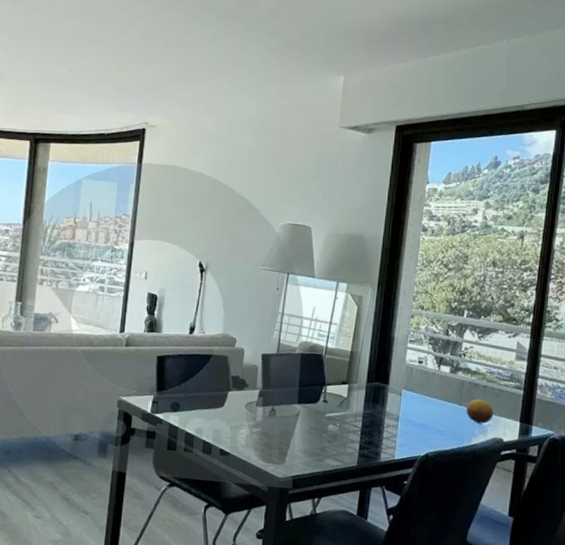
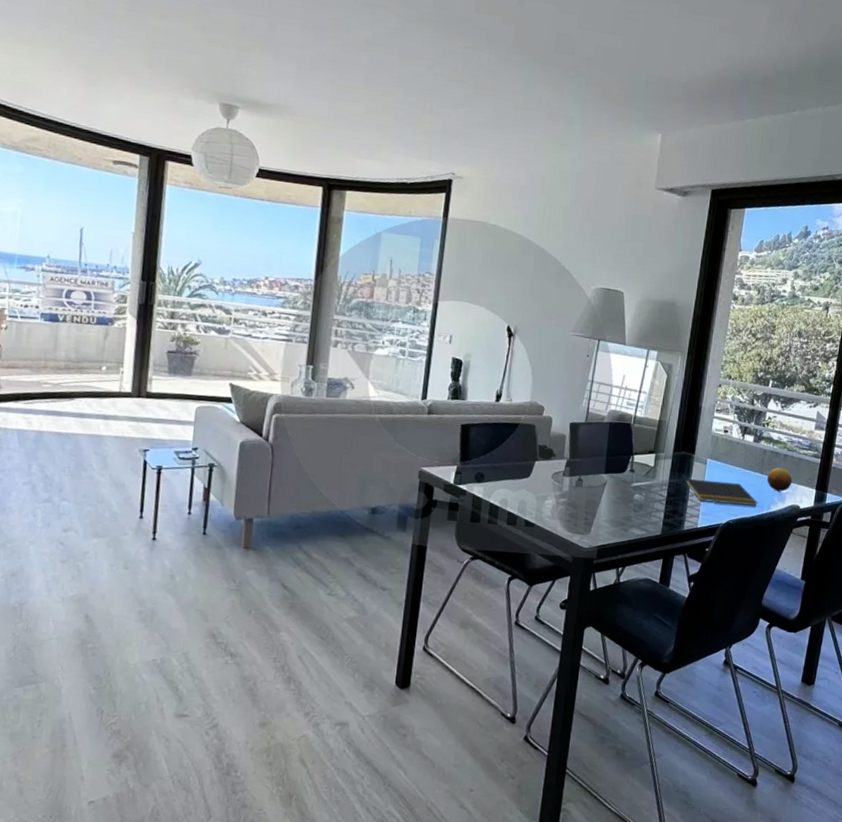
notepad: none [378,409,457,438] -> present [683,478,758,506]

